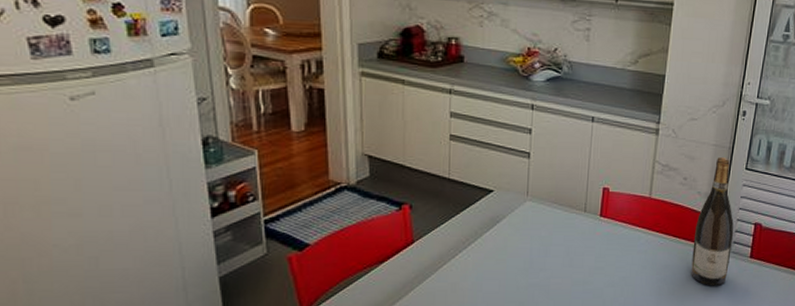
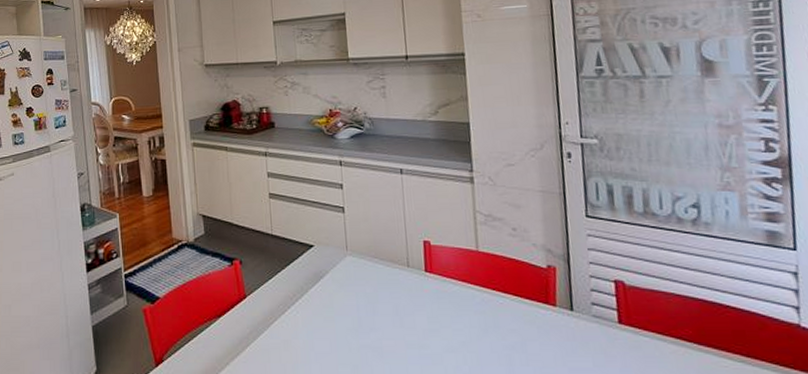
wine bottle: present [691,157,734,286] -> none [538,204,593,358]

